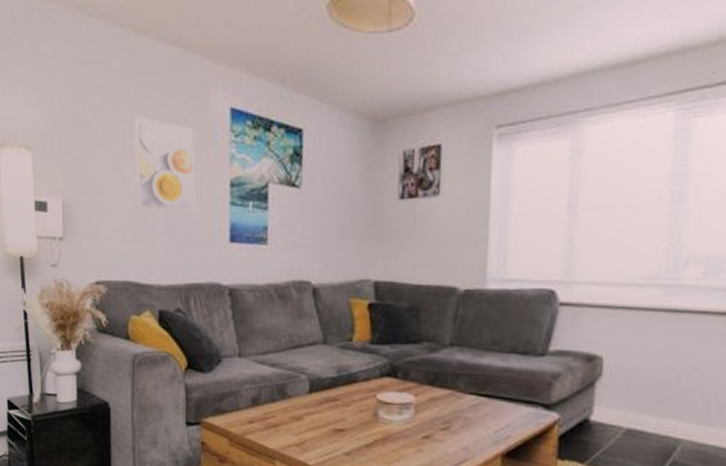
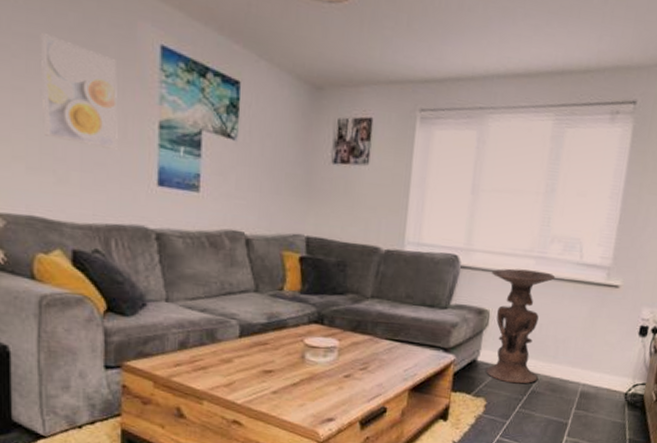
pedestal table: none [602,302,696,452] -> present [485,268,556,384]

